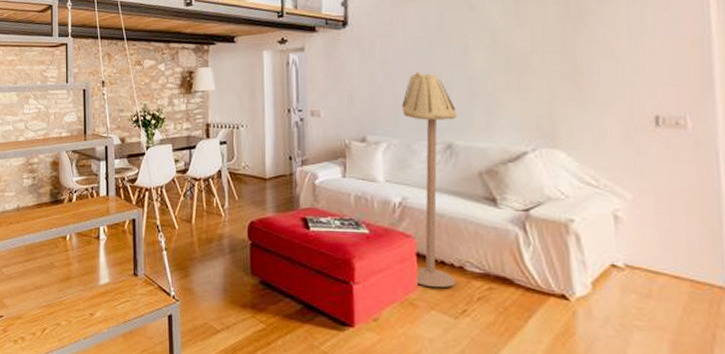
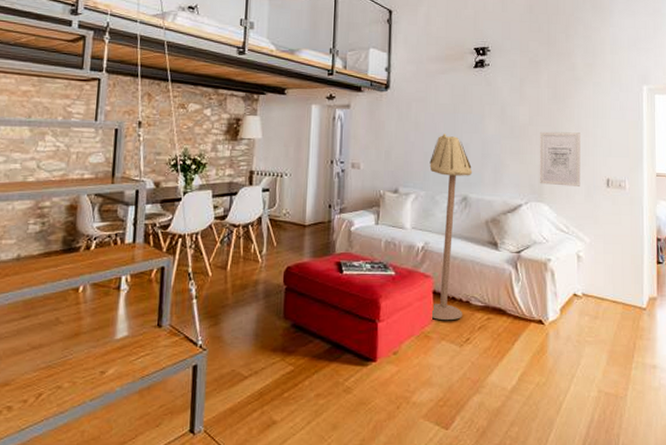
wall art: none [547,57,614,127] -> present [539,131,581,186]

